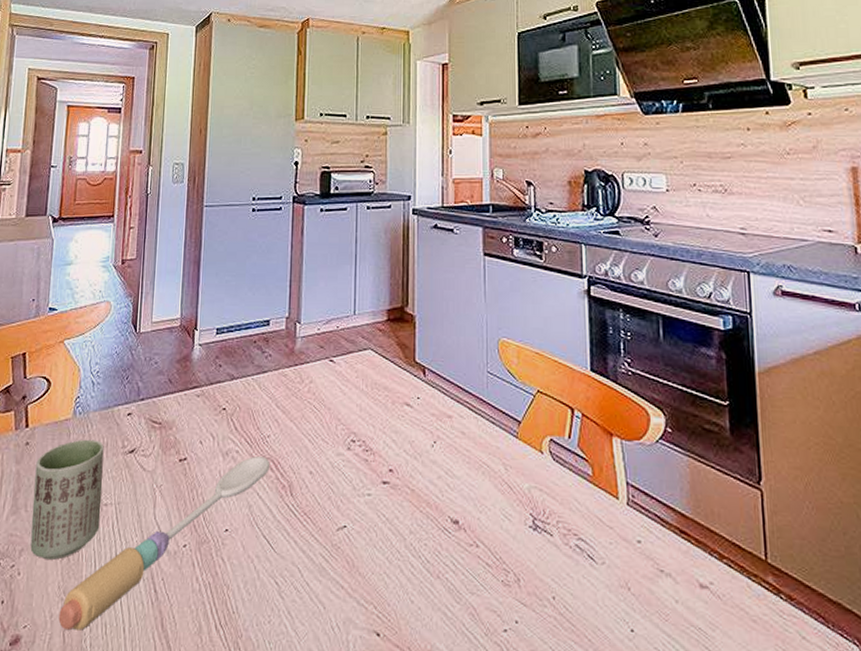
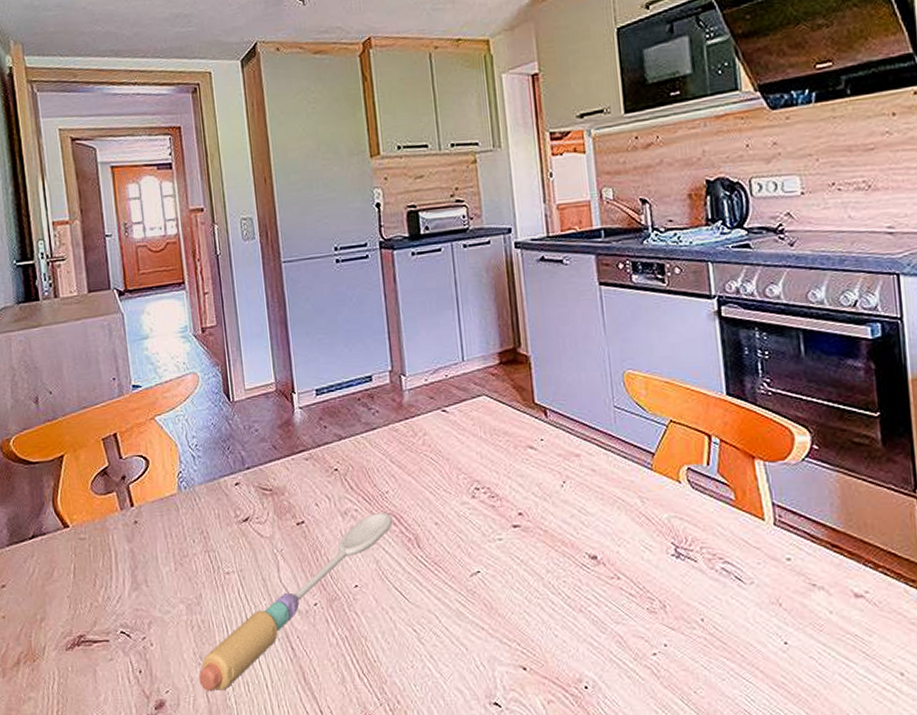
cup: present [30,439,104,560] -> none [148,512,226,629]

